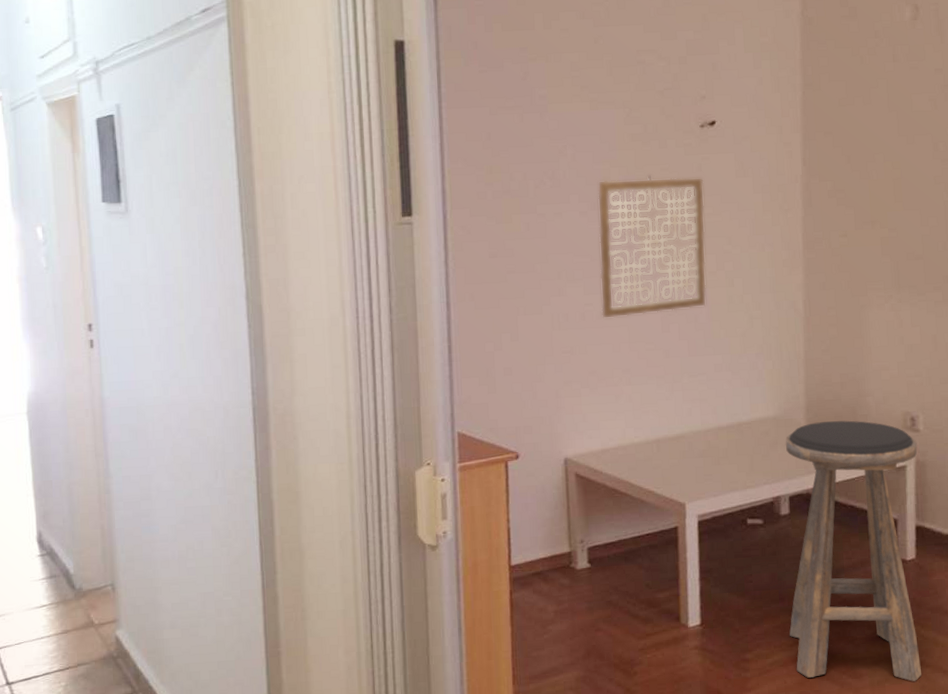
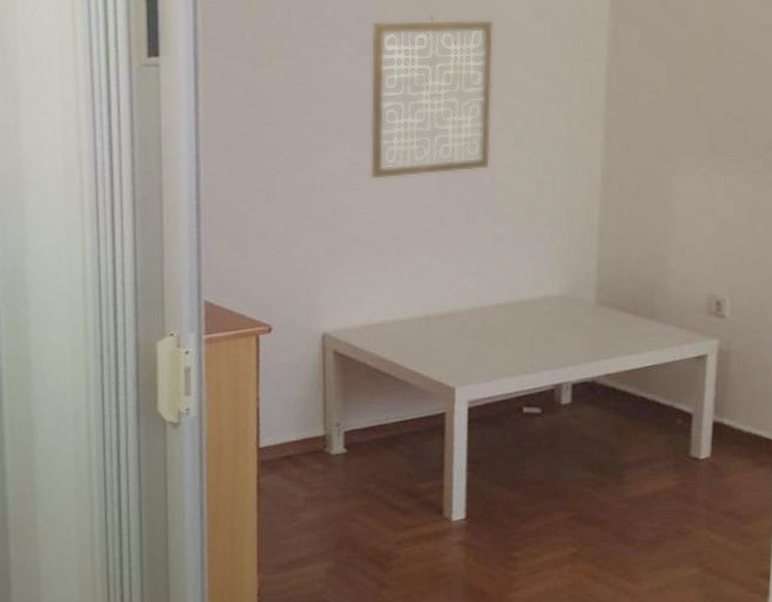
stool: present [785,420,921,682] -> none [563,302,721,589]

